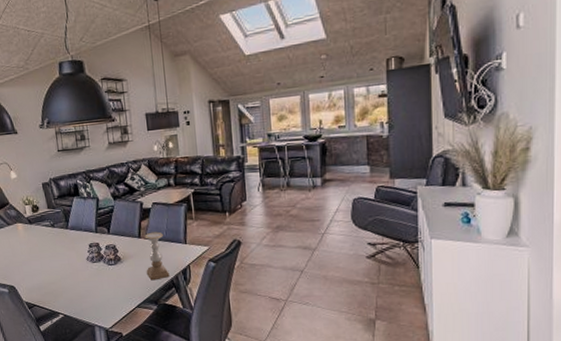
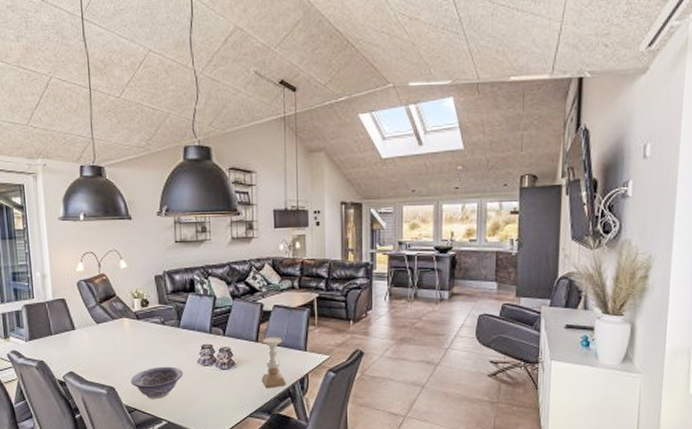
decorative bowl: none [28,265,75,295] -> present [130,366,183,399]

